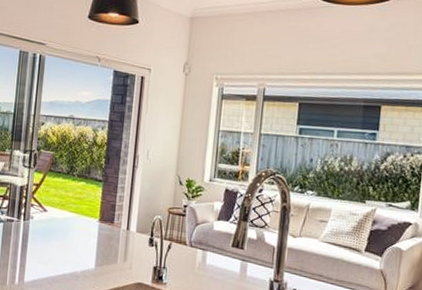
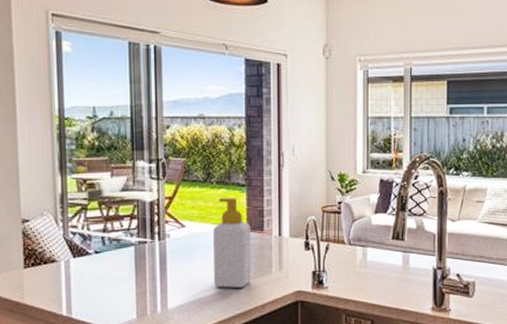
soap bottle: none [65,189,103,273] -> present [213,198,251,288]

